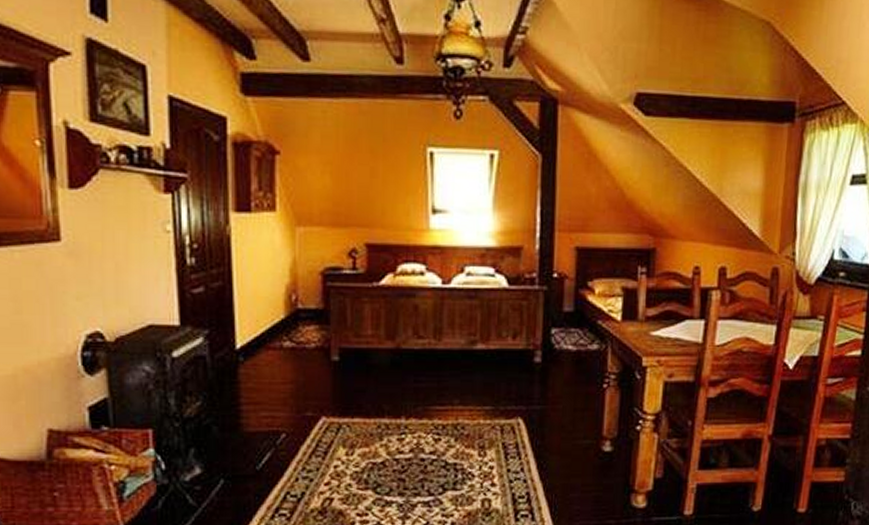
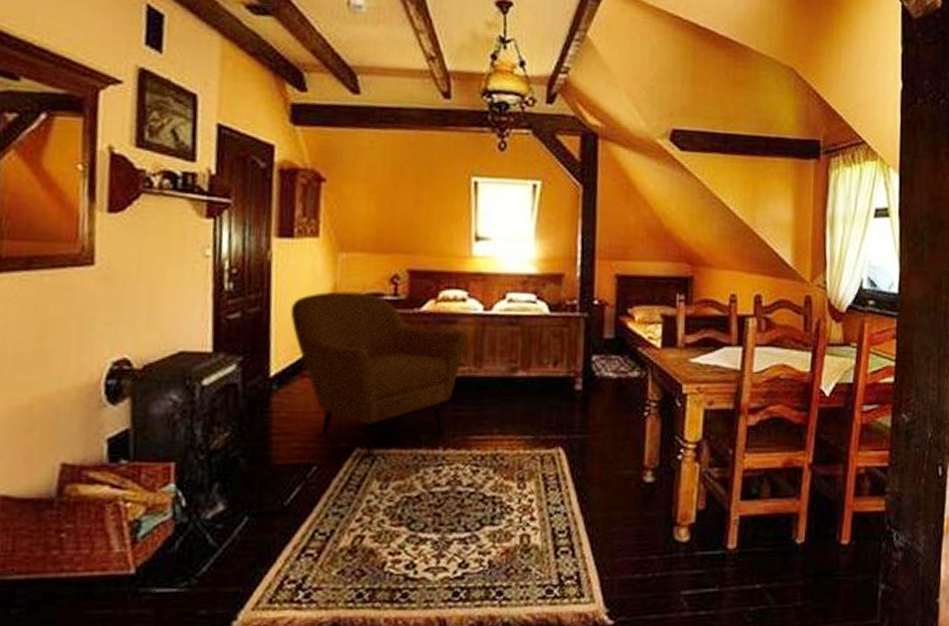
armchair: none [252,265,427,426] -> present [290,291,468,457]

